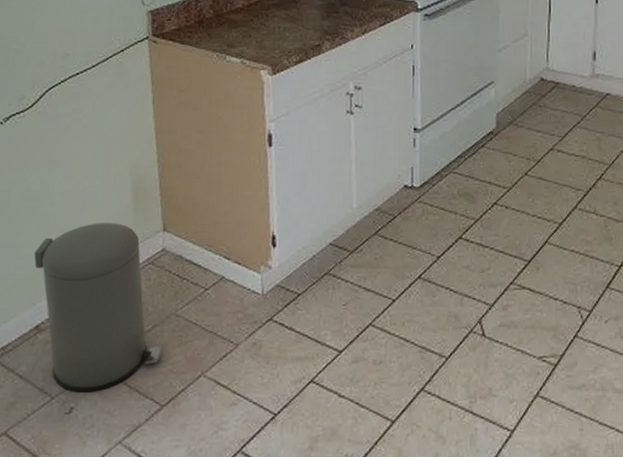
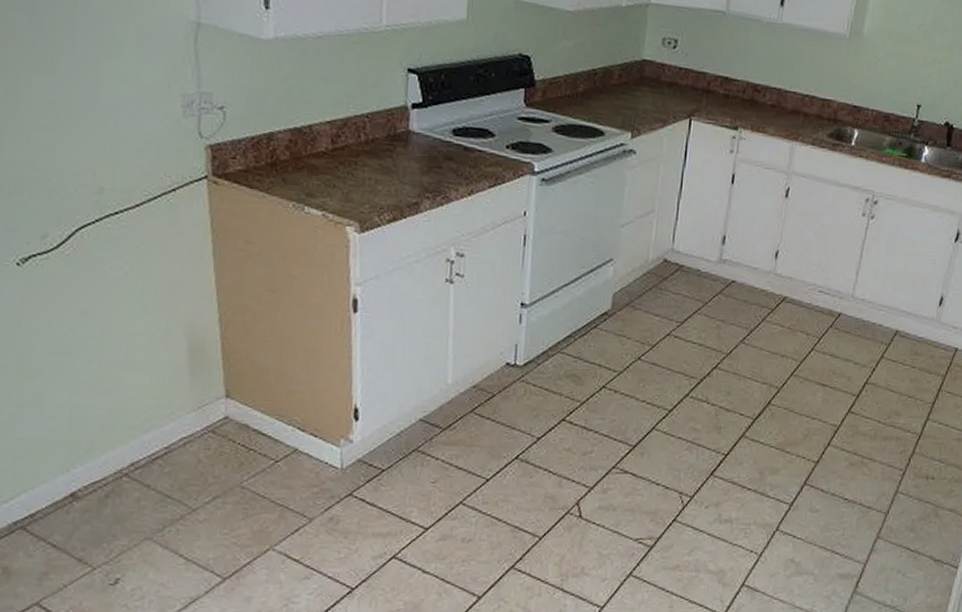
pedal bin: present [34,223,164,392] -> none [66,384,226,564]

